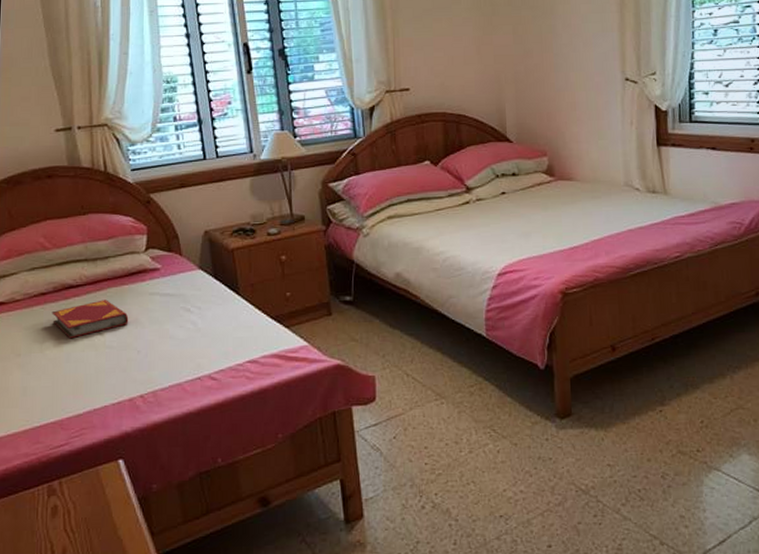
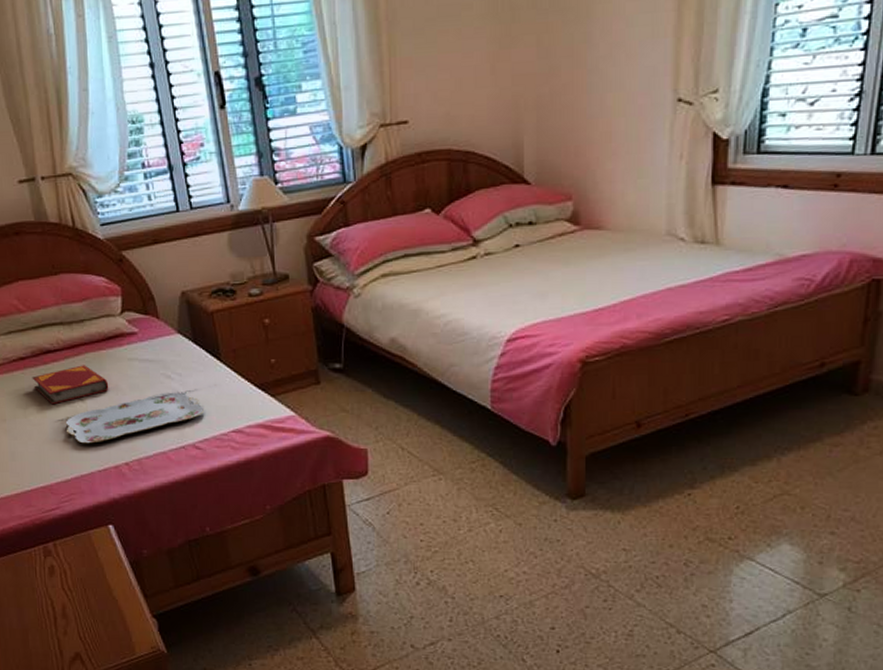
serving tray: none [83,325,222,377] -> present [66,392,205,444]

